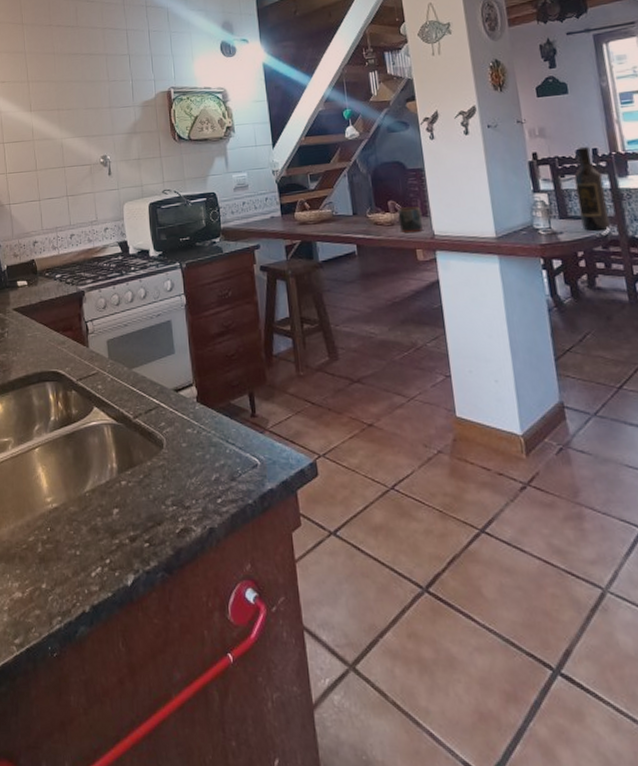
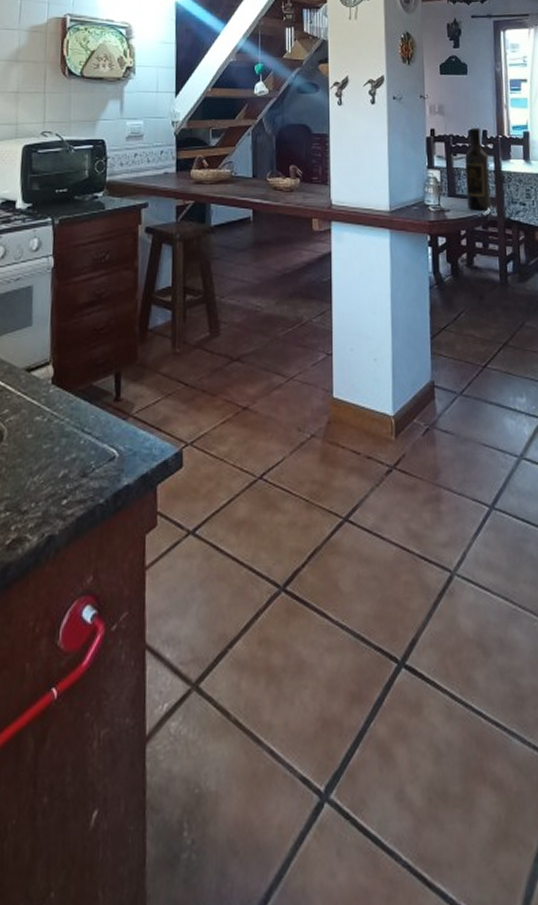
mug: present [397,206,423,232] -> none [298,173,322,200]

